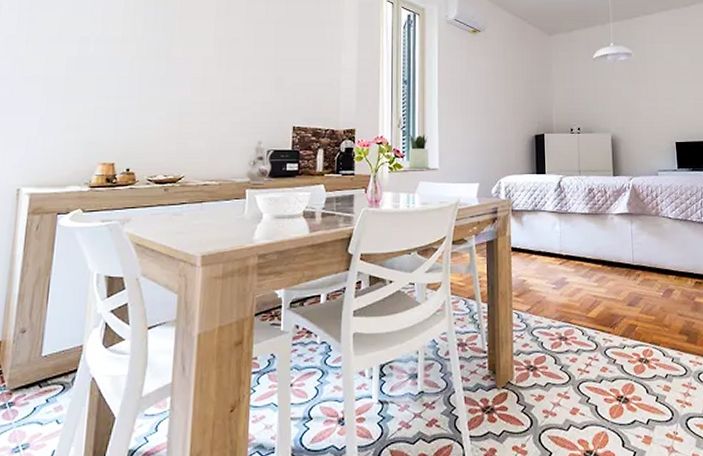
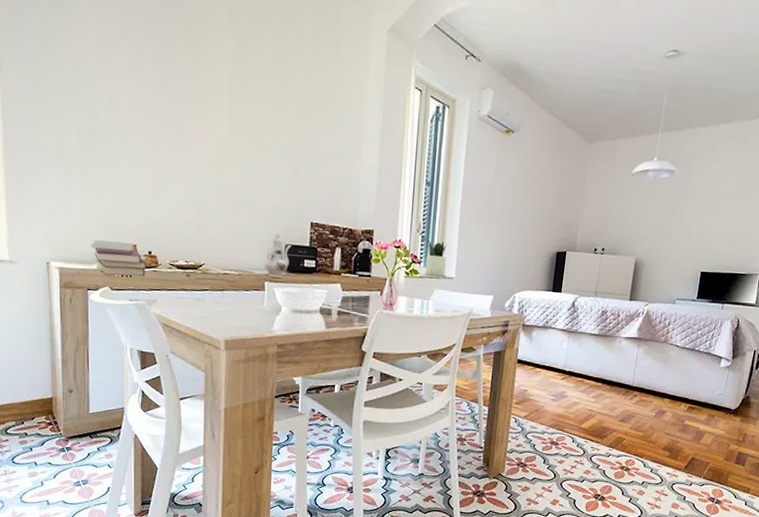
books: none [66,161,124,197] -> present [90,240,147,277]

